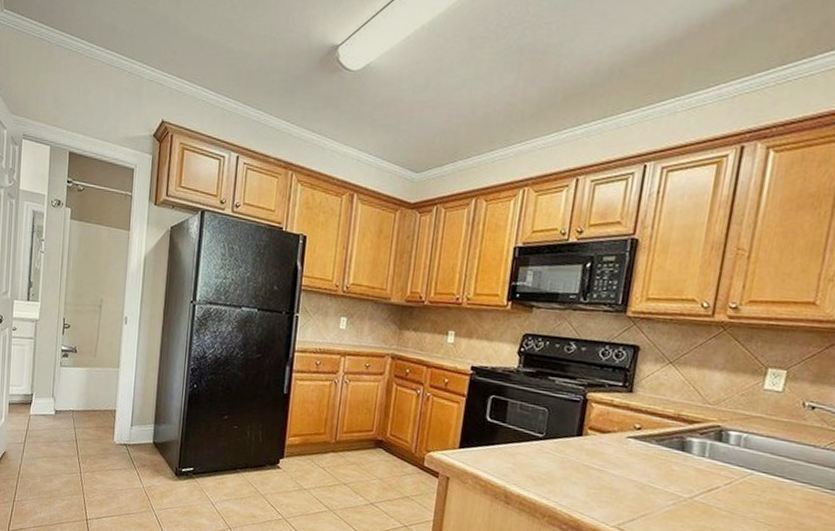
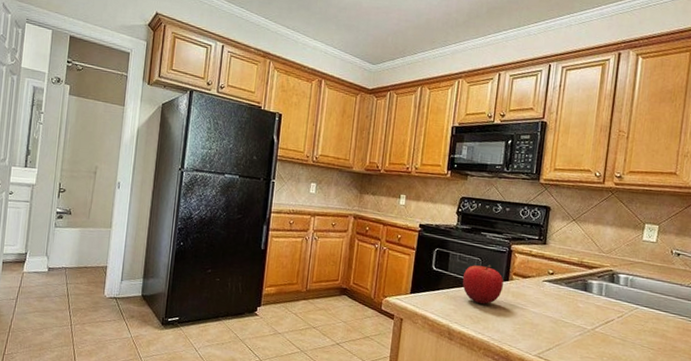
fruit: none [523,416,576,464] -> present [462,264,504,305]

